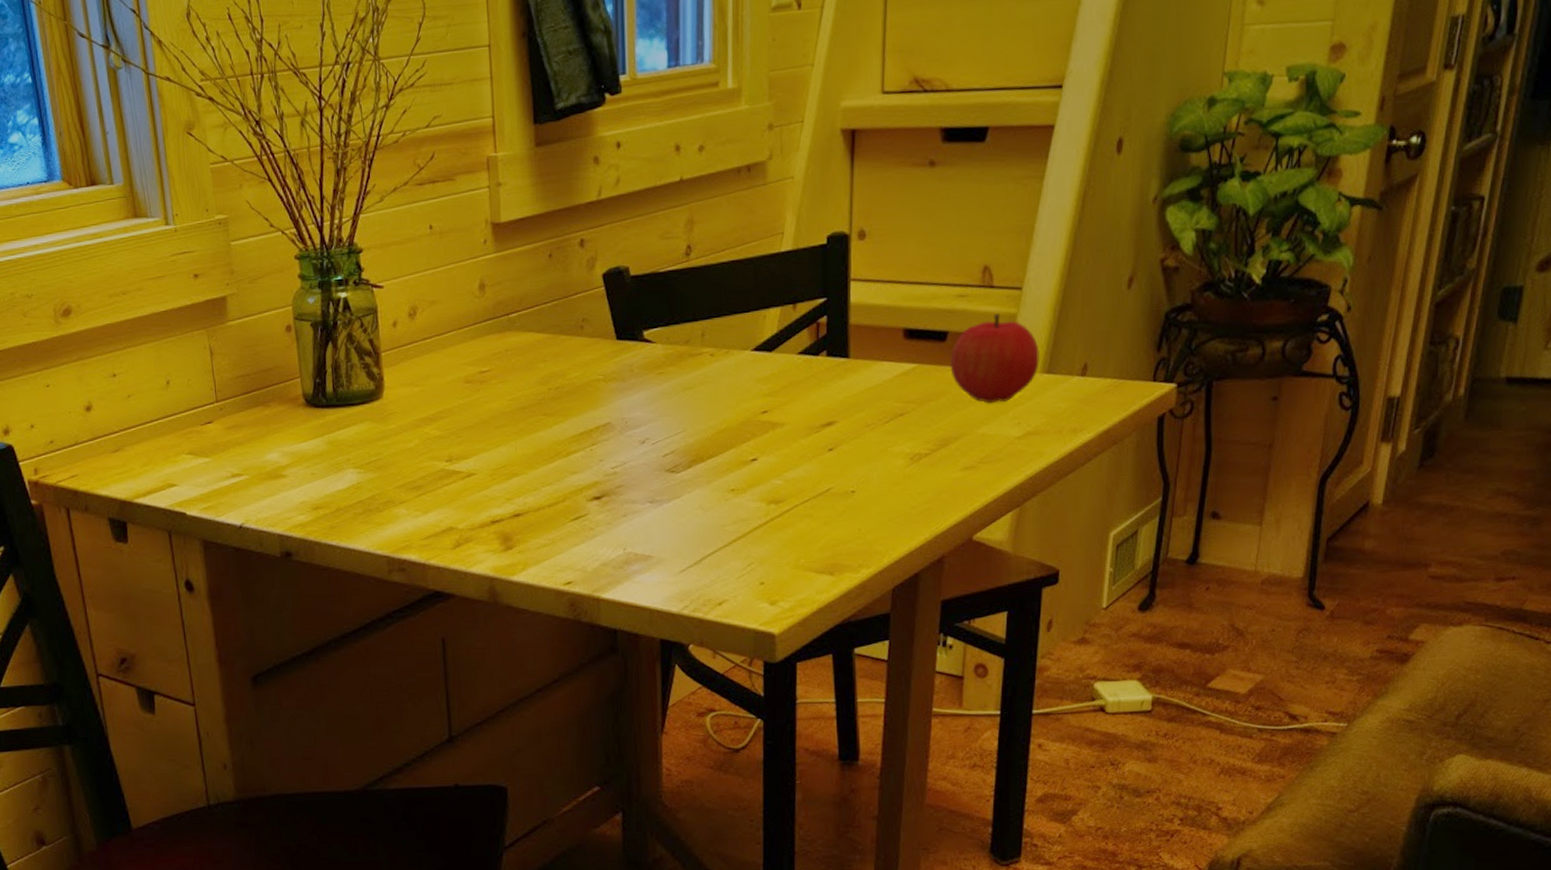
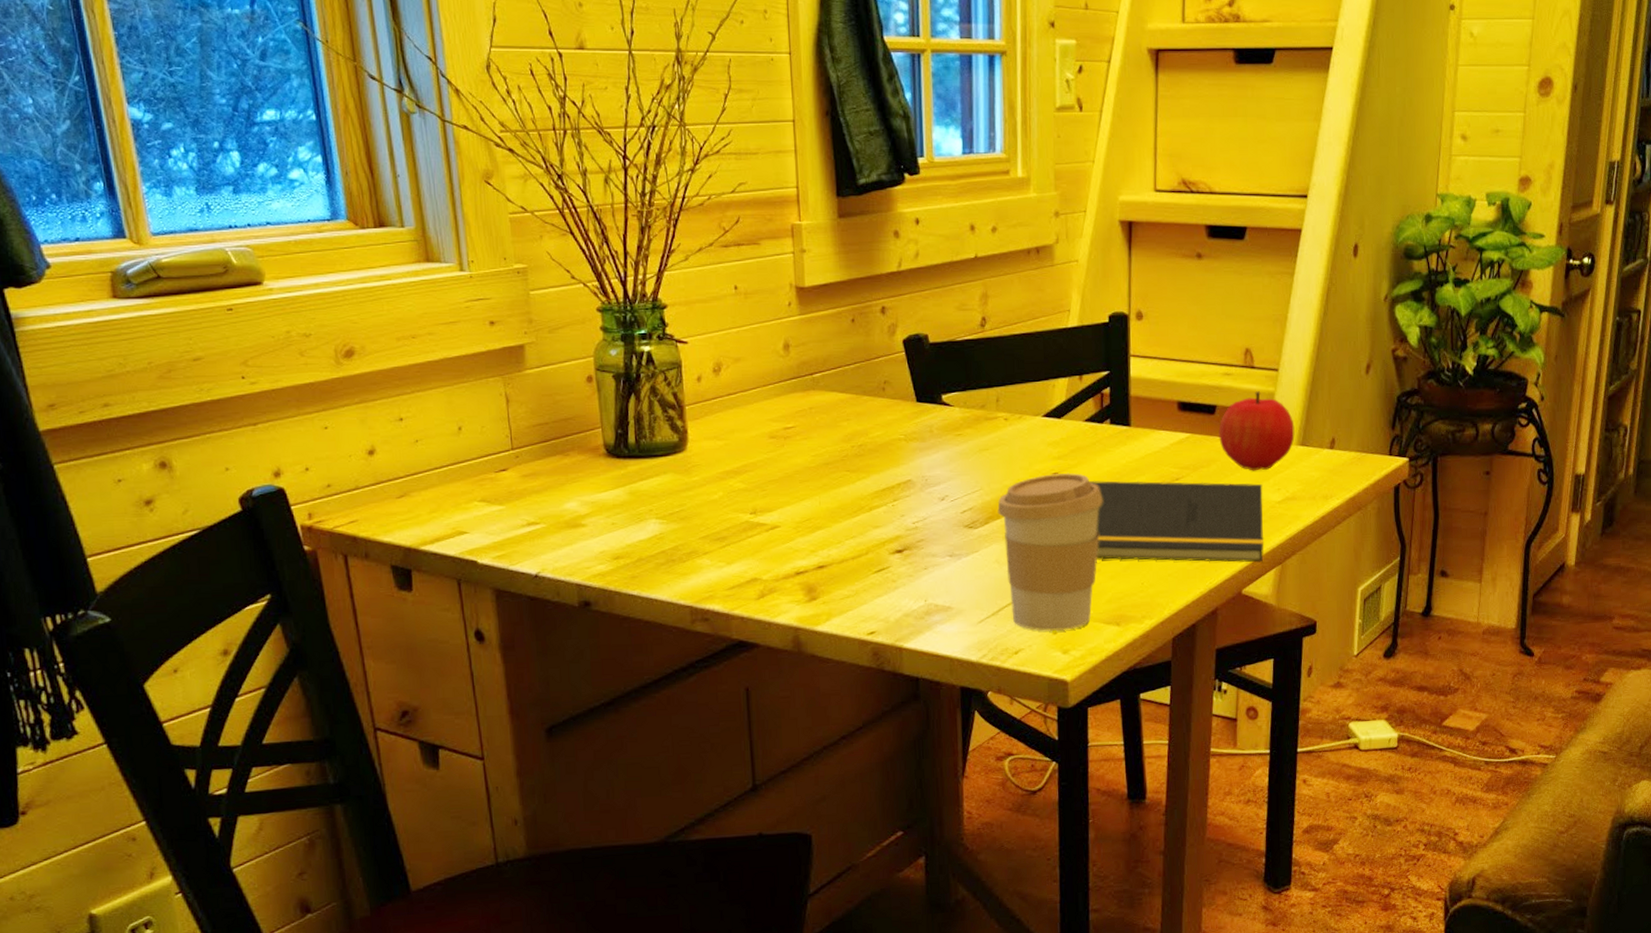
coffee cup: none [701,410,817,582] -> present [997,472,1103,632]
notepad: none [802,417,1000,506] -> present [1089,480,1264,563]

